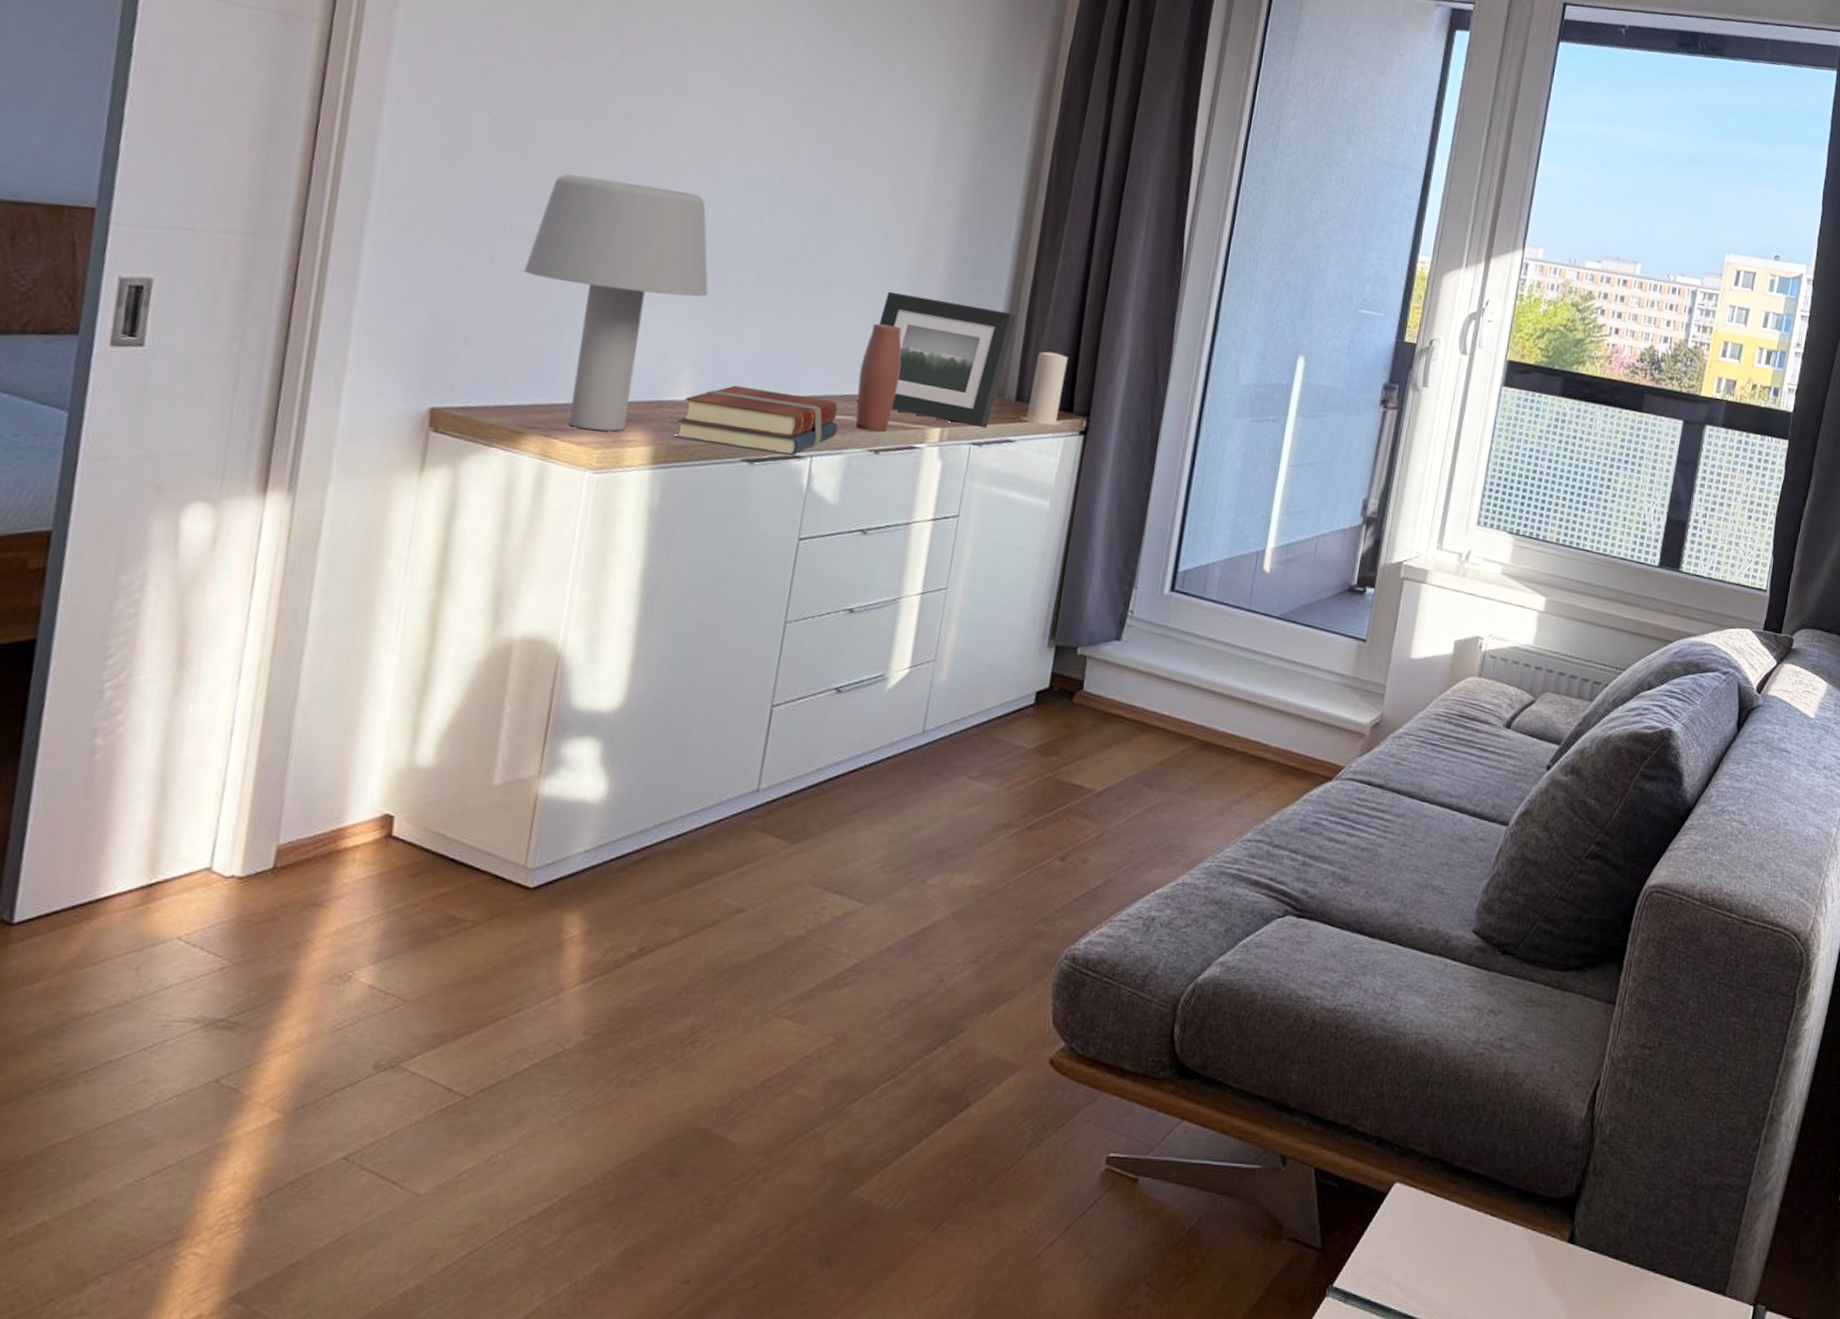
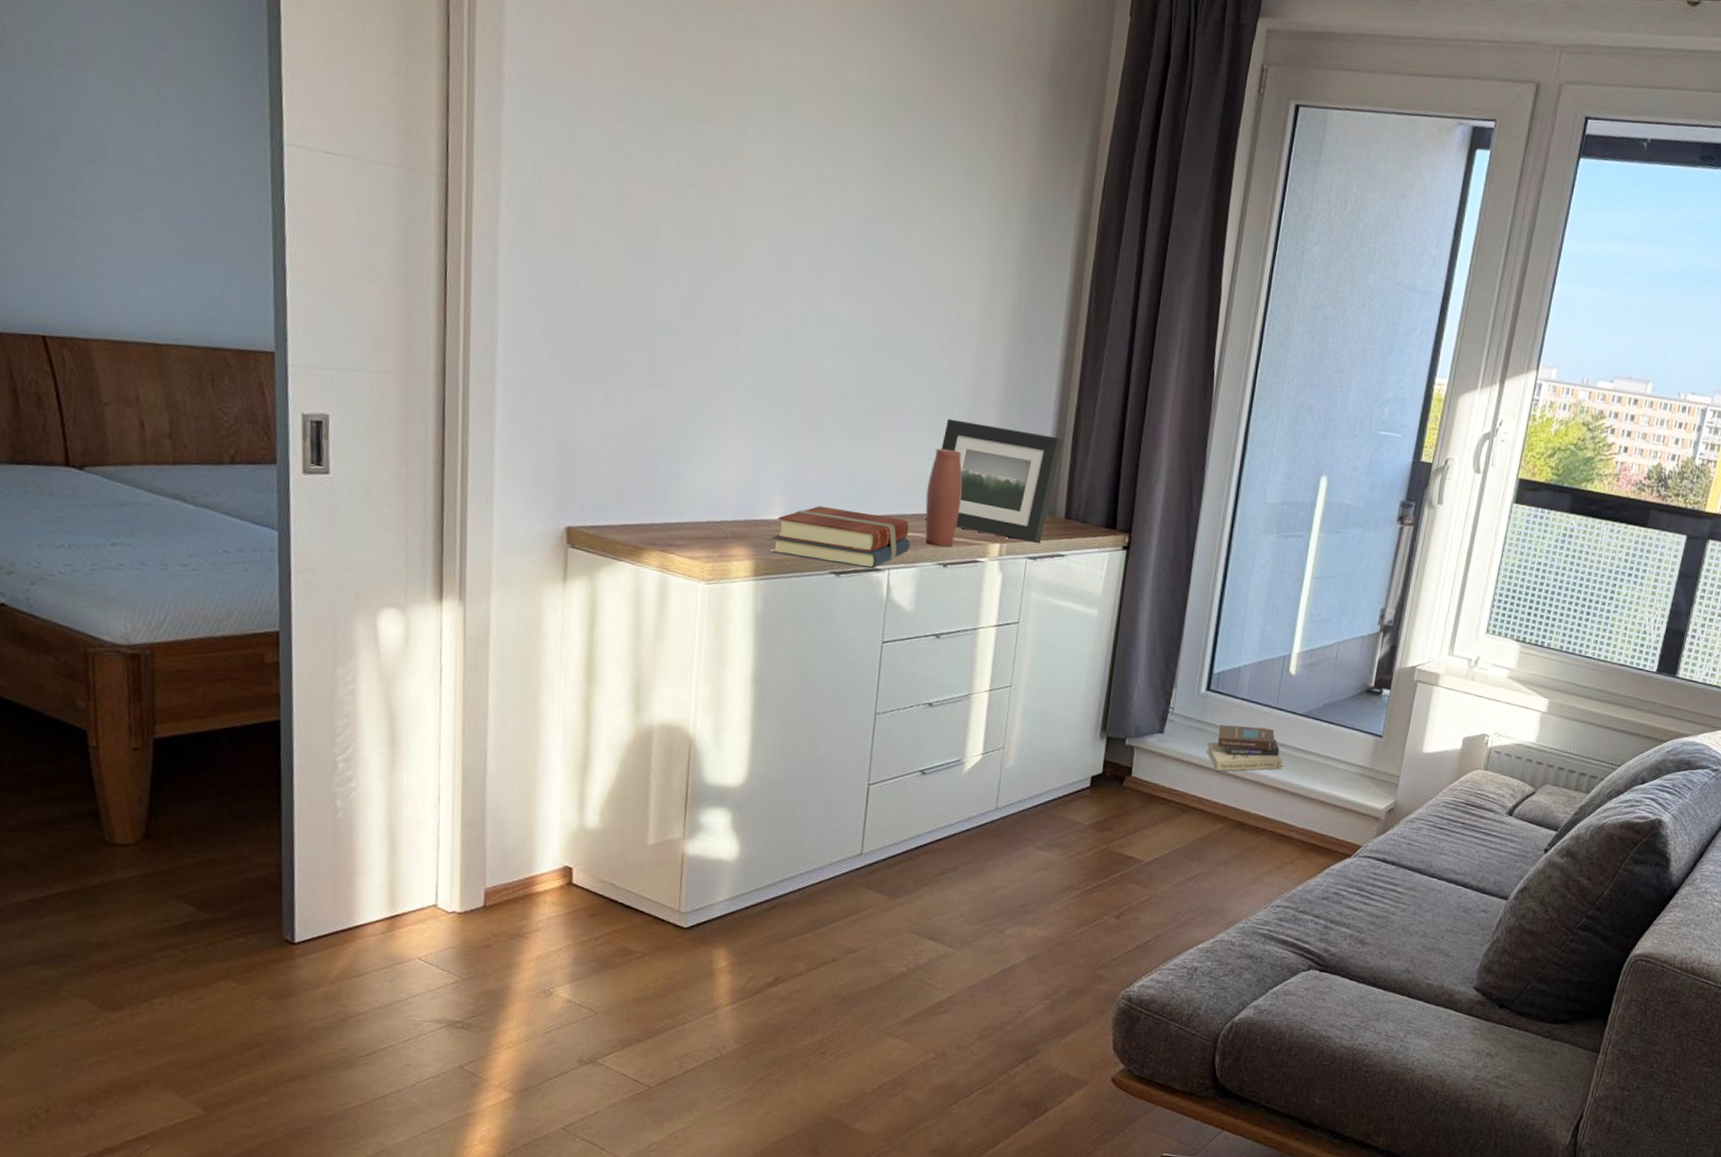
table lamp: present [523,174,709,432] -> none [632,313,791,547]
candle: present [1020,351,1068,426] -> none [1070,473,1111,542]
books: none [1169,629,1256,683] -> present [1206,724,1283,771]

